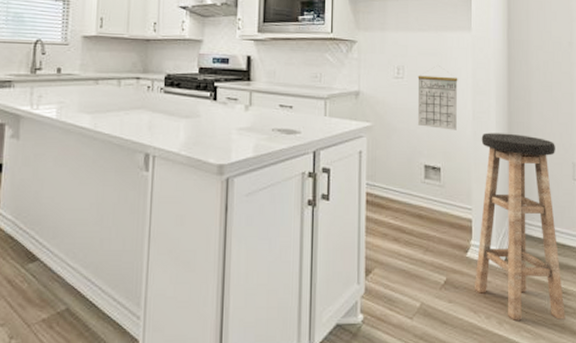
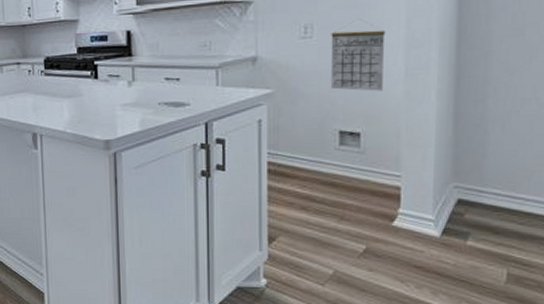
bar stool: present [475,132,565,321] -> none [402,89,526,293]

